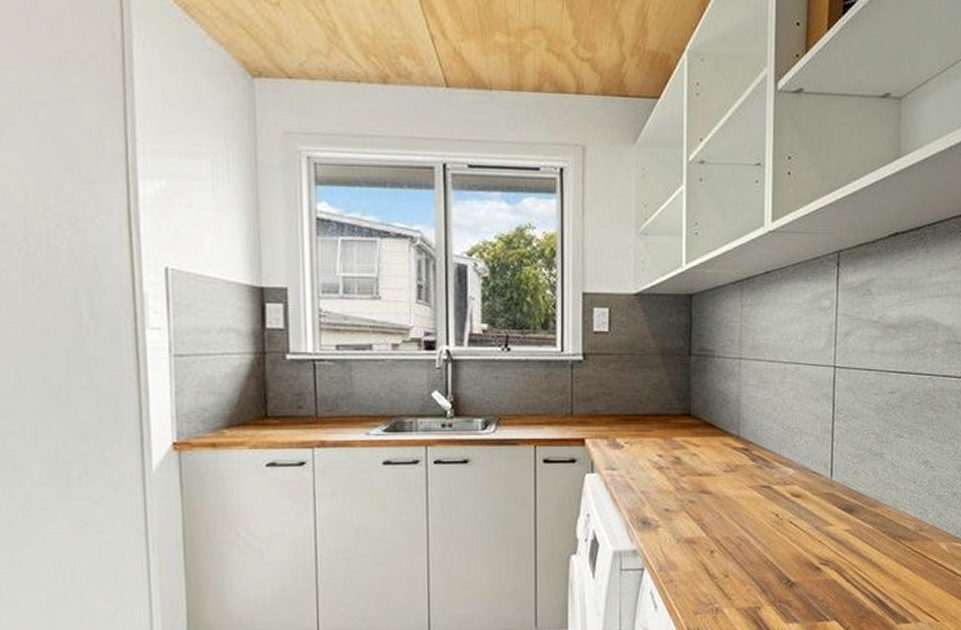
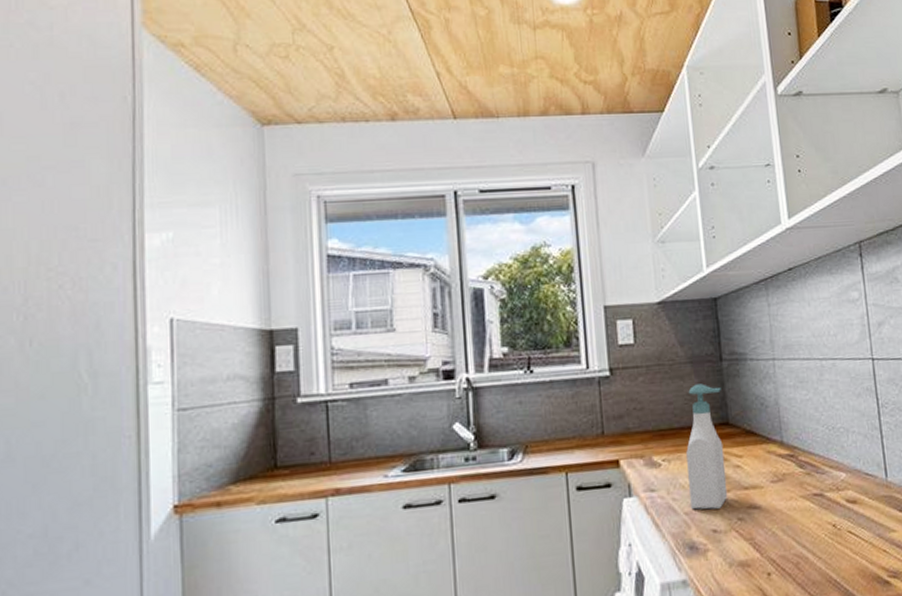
soap bottle: none [646,375,687,491] -> present [686,384,728,510]

